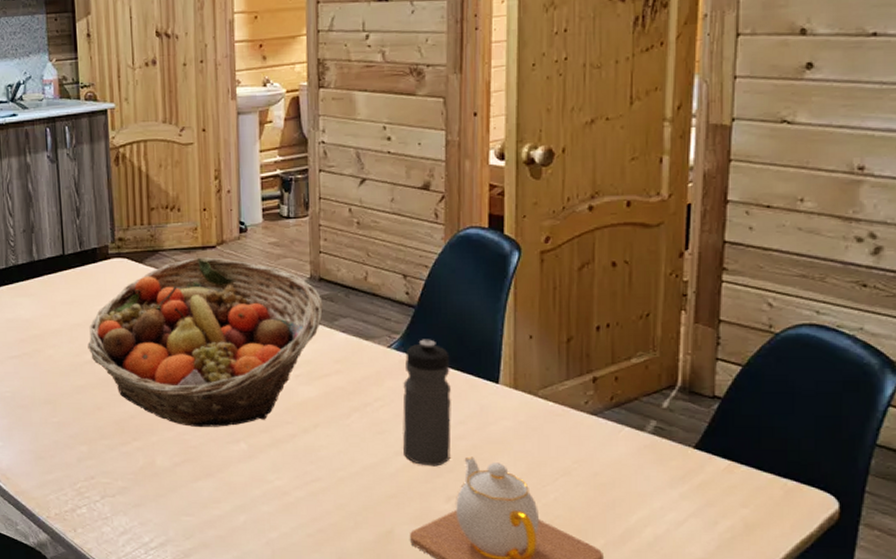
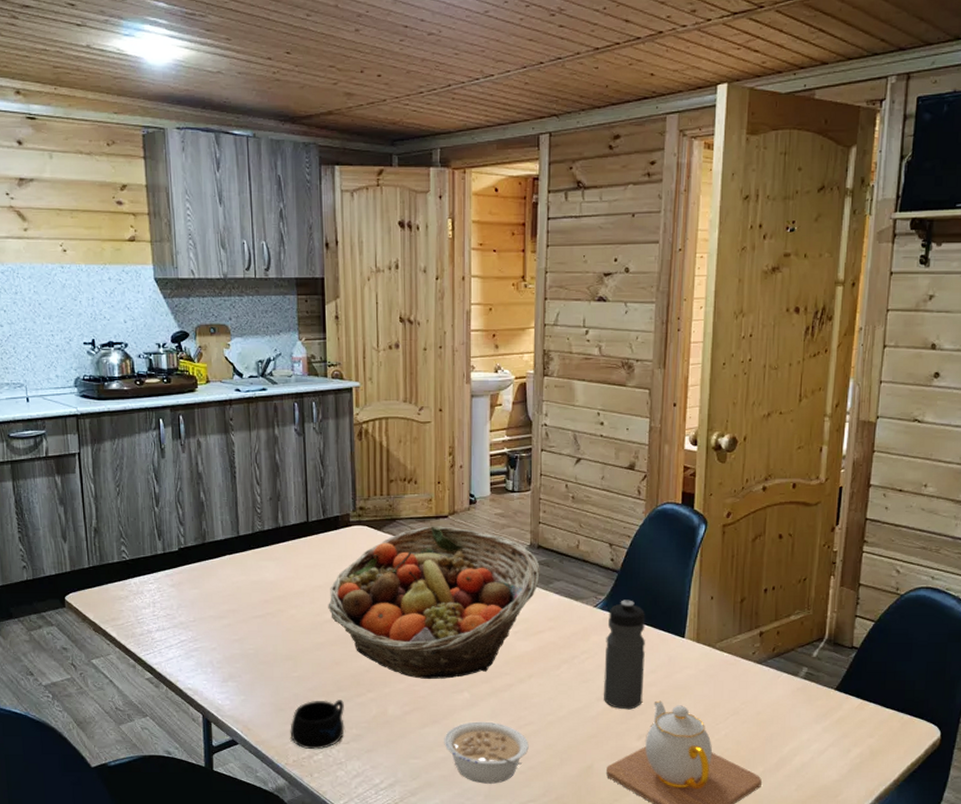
mug: none [51,448,109,503] -> present [290,700,345,750]
legume: none [219,476,317,547] -> present [444,721,529,784]

